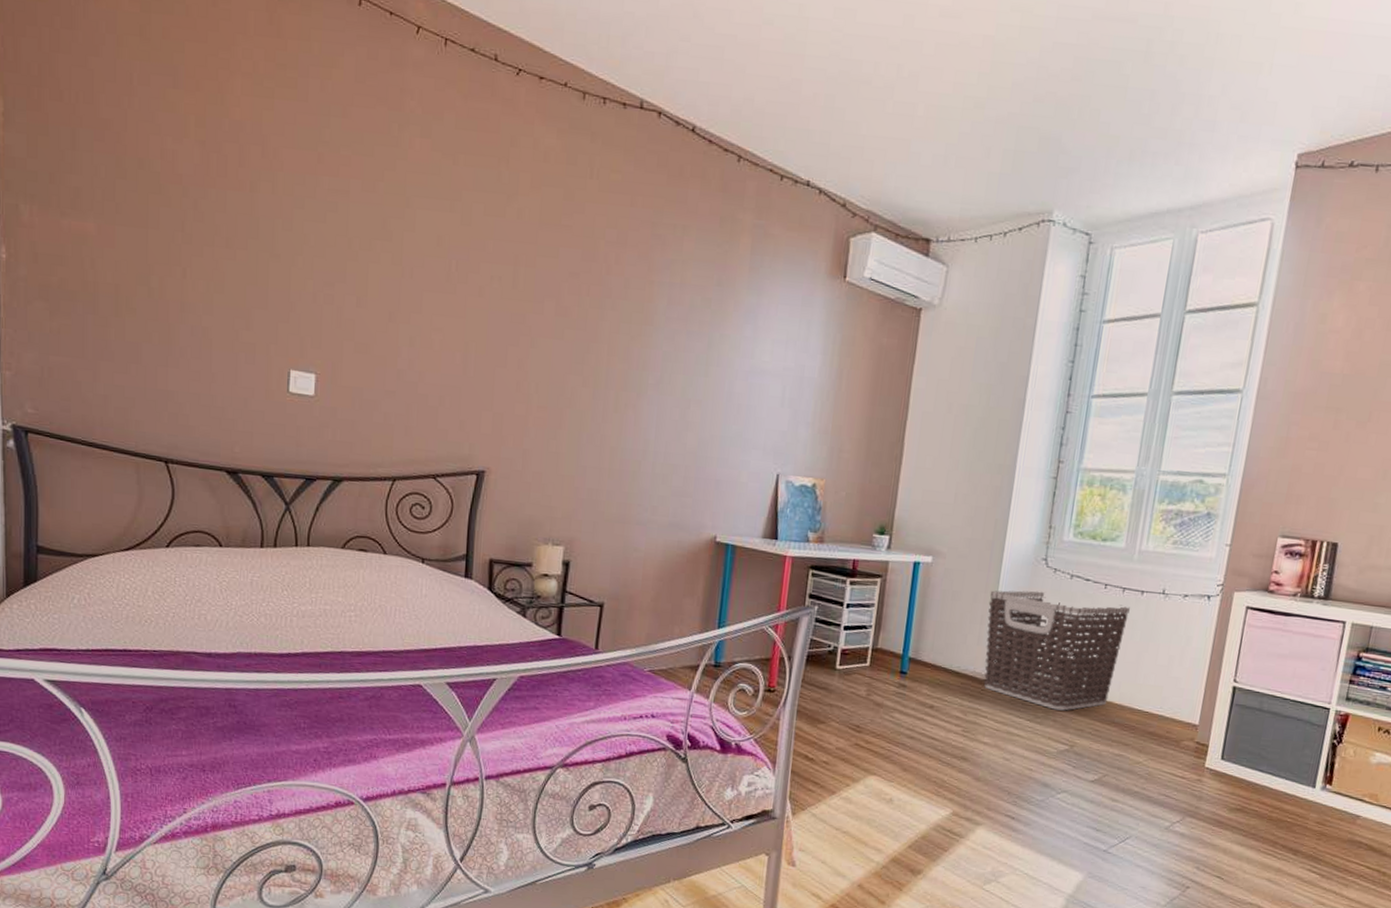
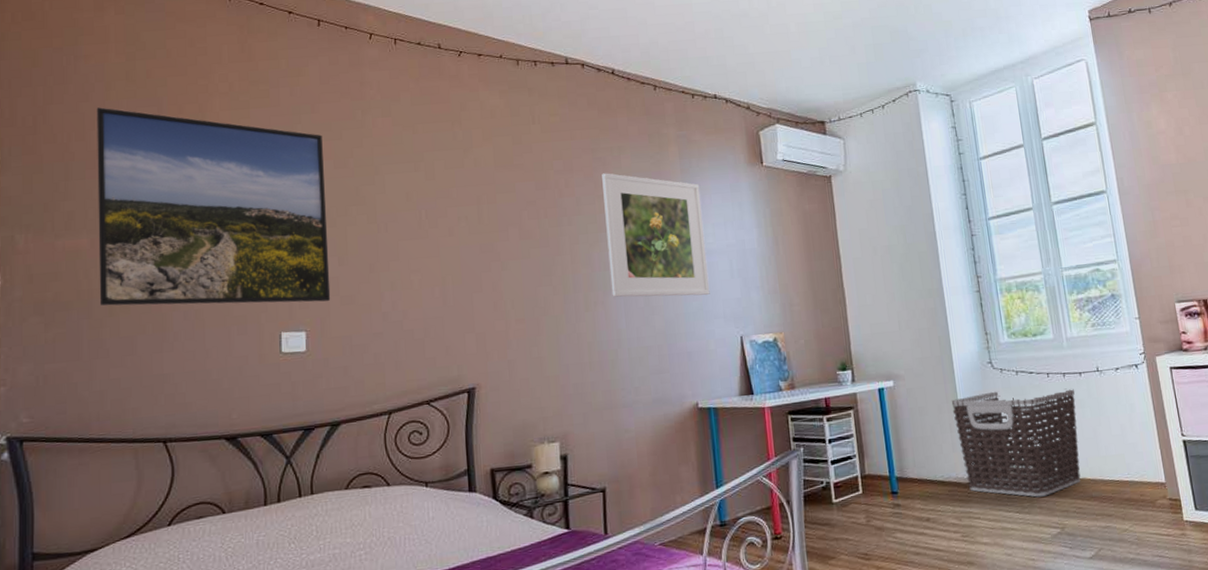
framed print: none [105,66,352,346] -> present [96,107,331,306]
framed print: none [646,255,767,421] -> present [602,173,710,297]

